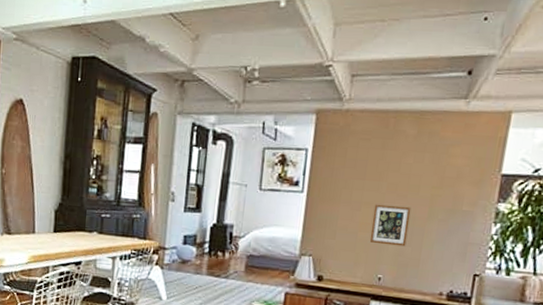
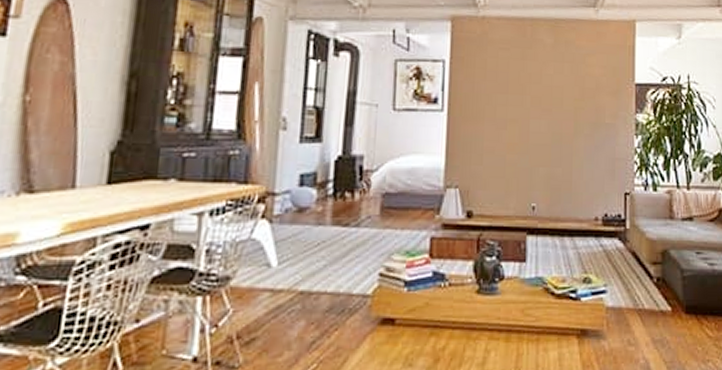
wall art: present [369,204,412,247] -> none [519,120,557,168]

